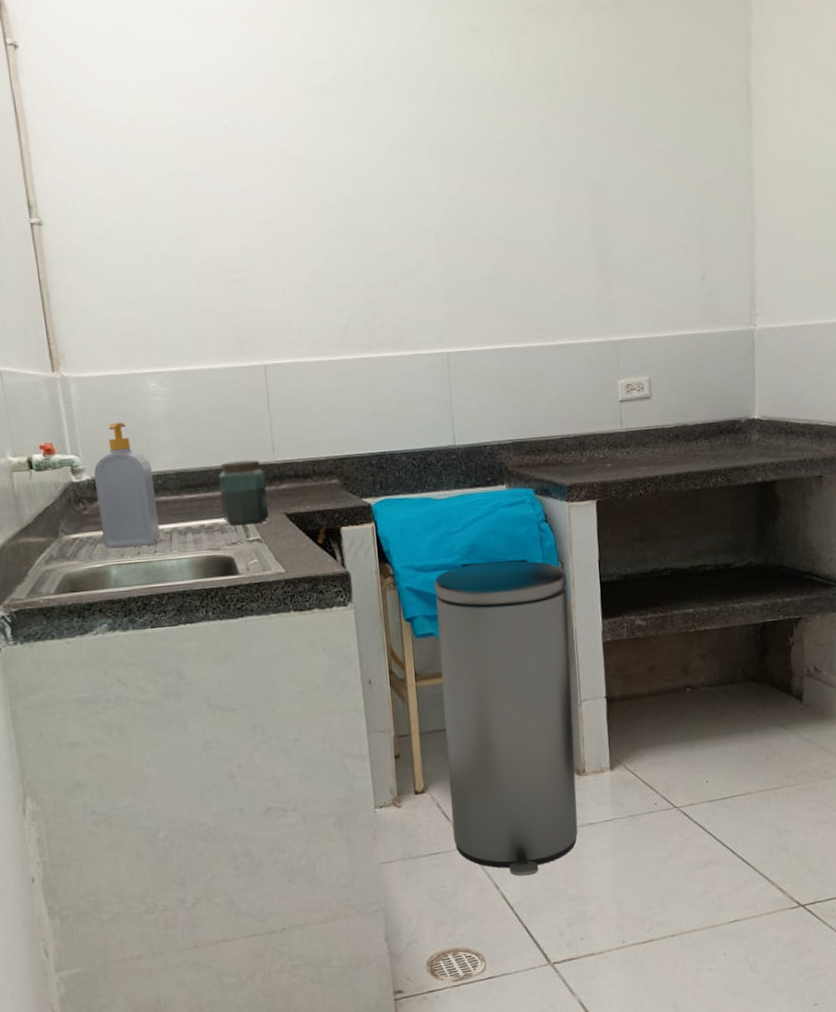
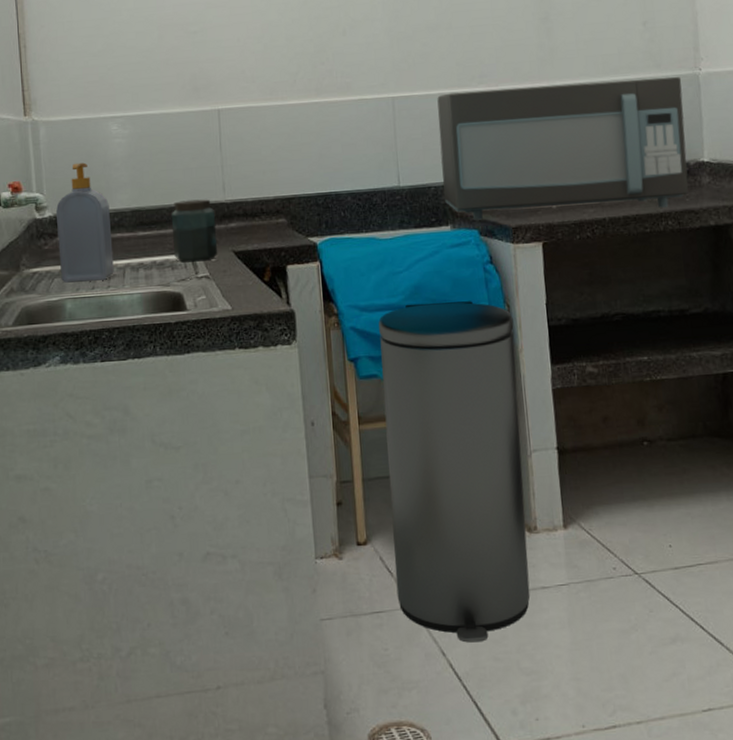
microwave: none [493,333,739,479] -> present [437,77,689,220]

